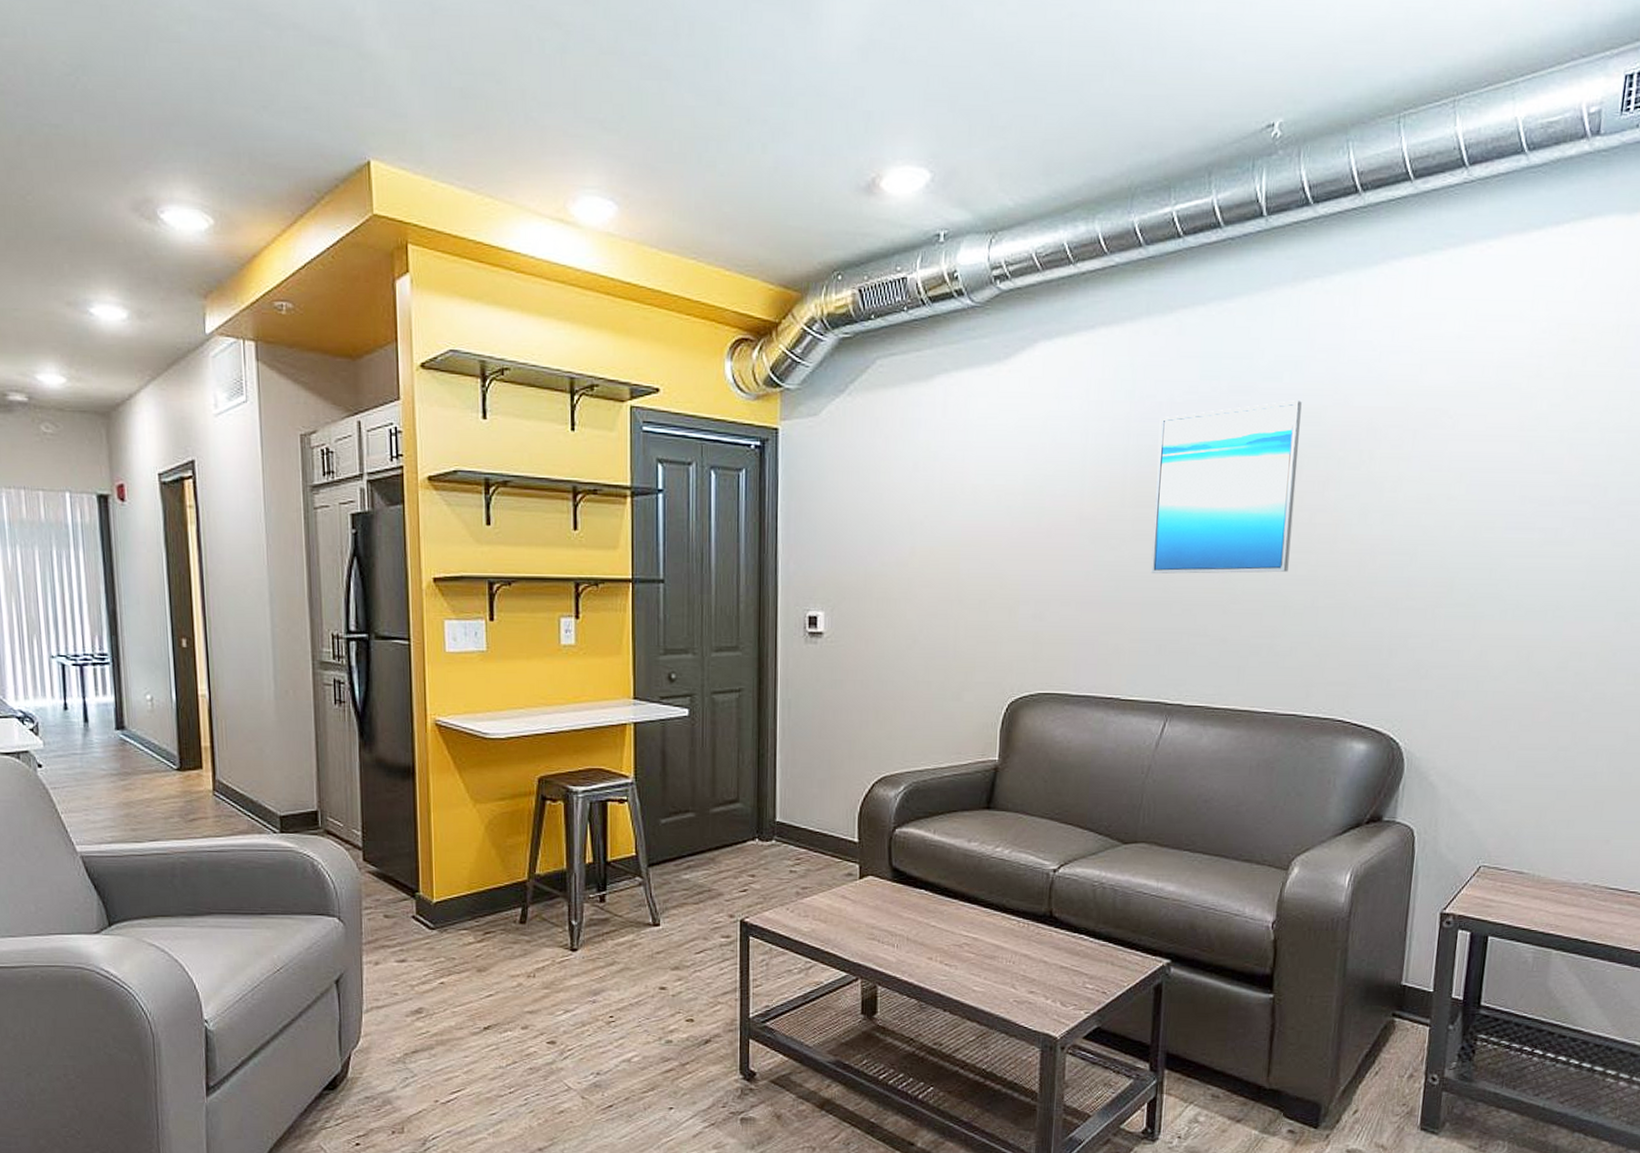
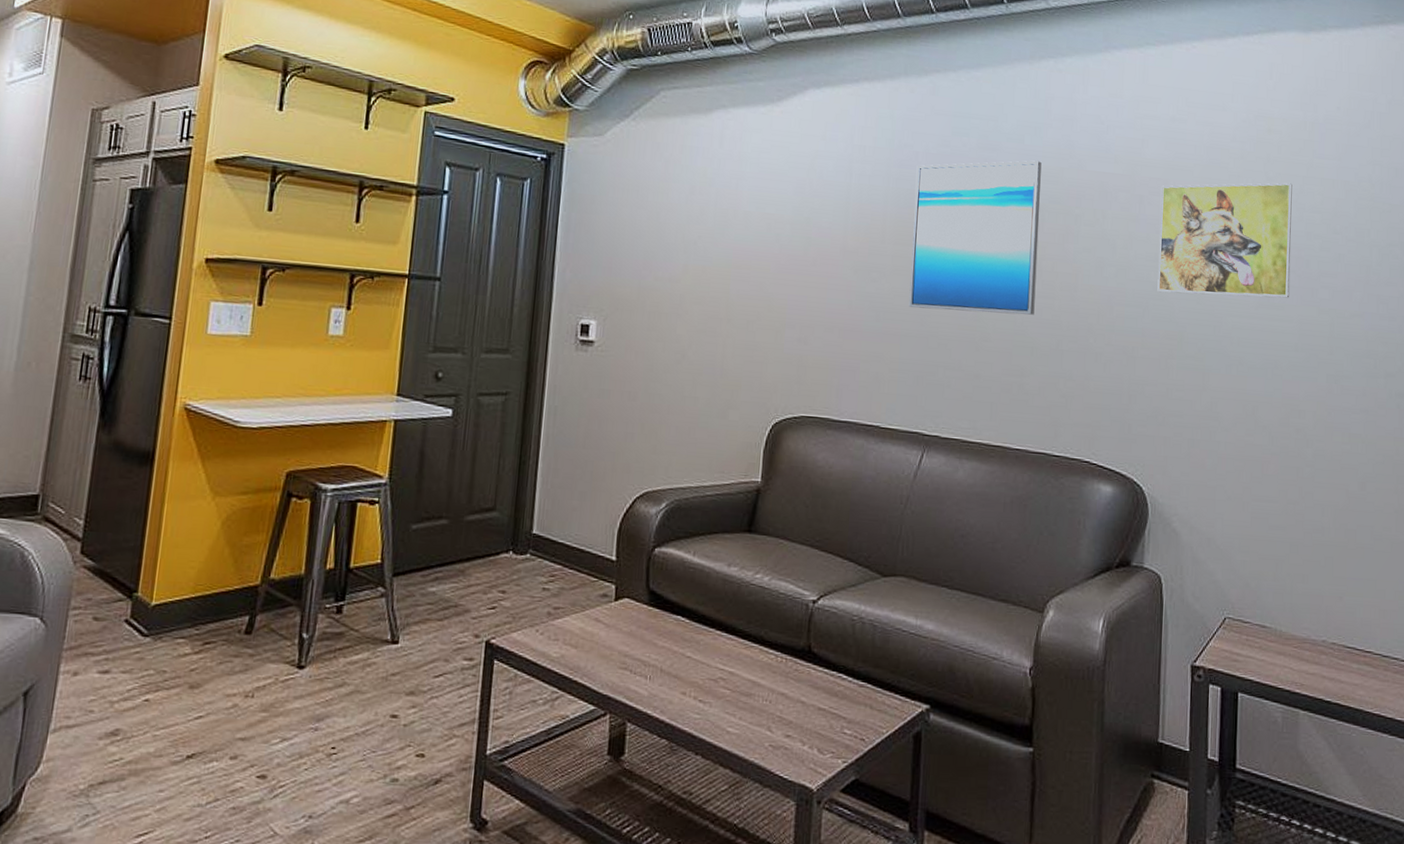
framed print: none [1428,400,1596,537] -> present [1157,182,1292,298]

